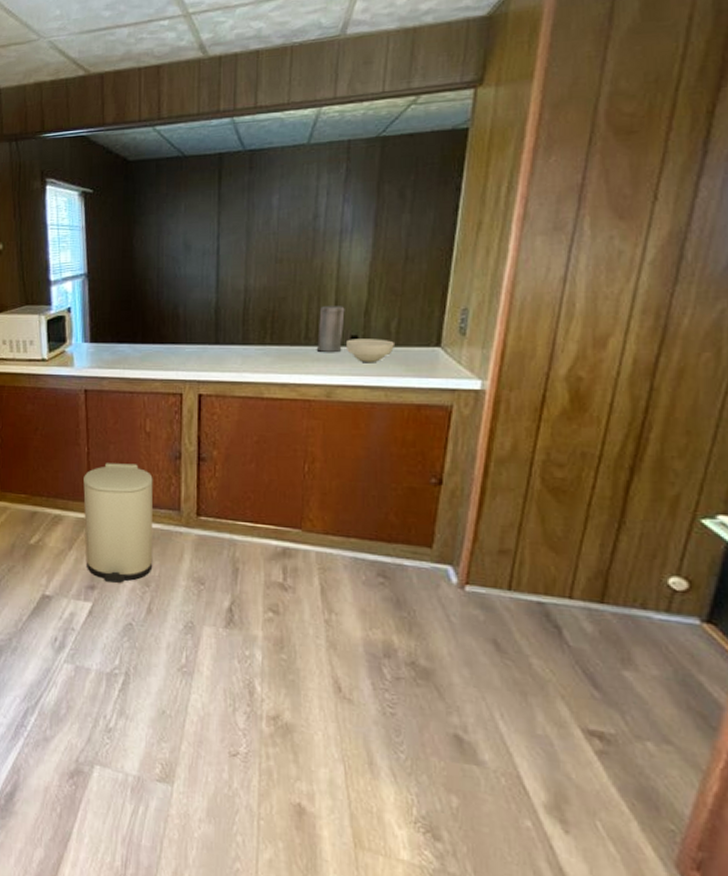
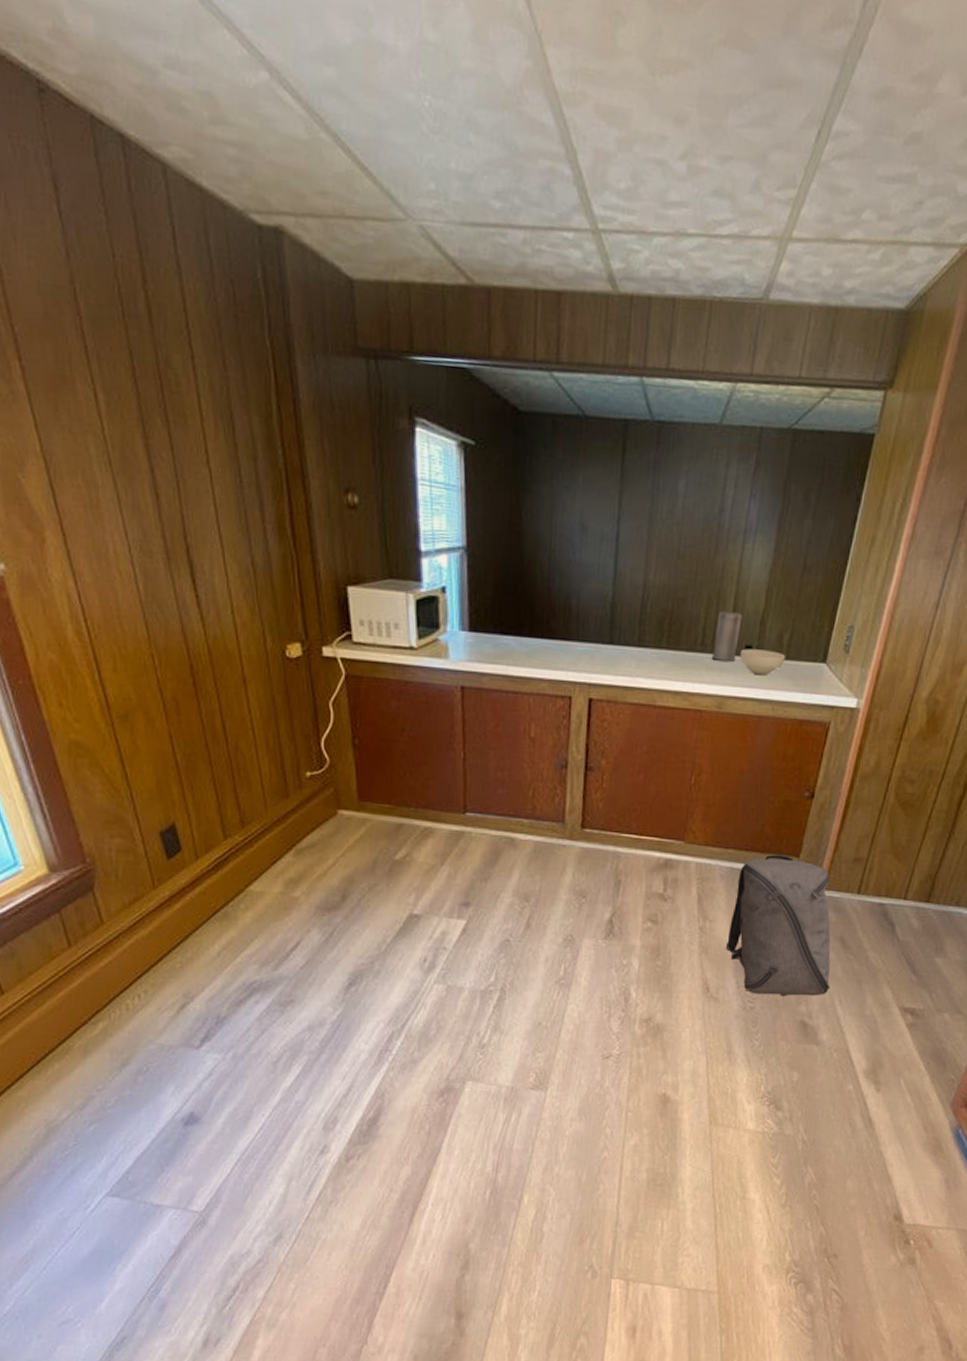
pedal bin: present [83,463,153,583] -> none [458,770,536,899]
backpack: none [355,544,487,707] -> present [725,854,831,997]

